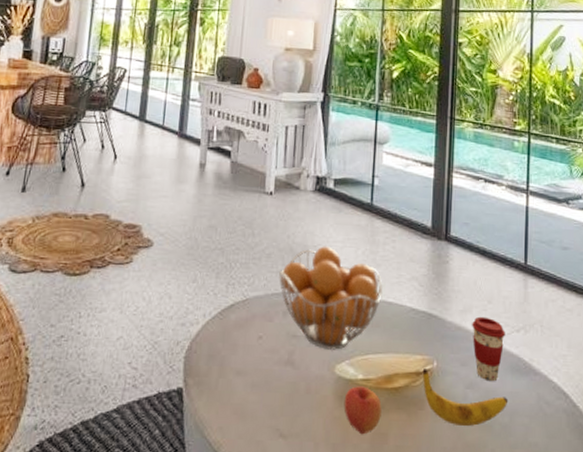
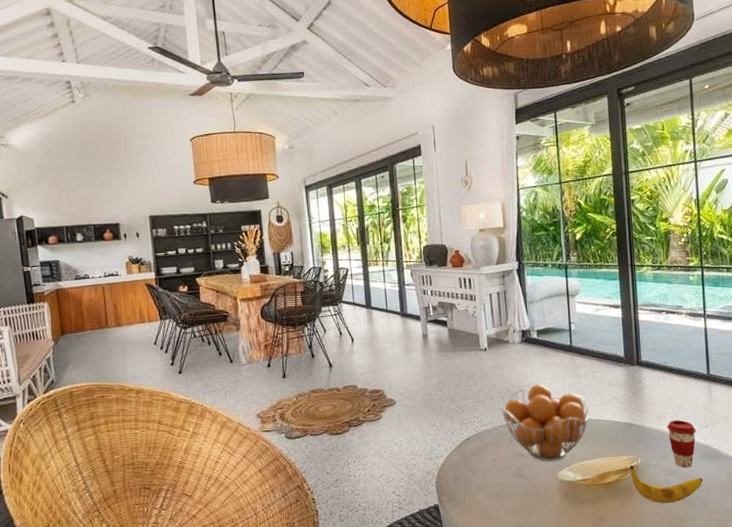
apple: present [344,386,382,435] -> none [568,485,600,520]

